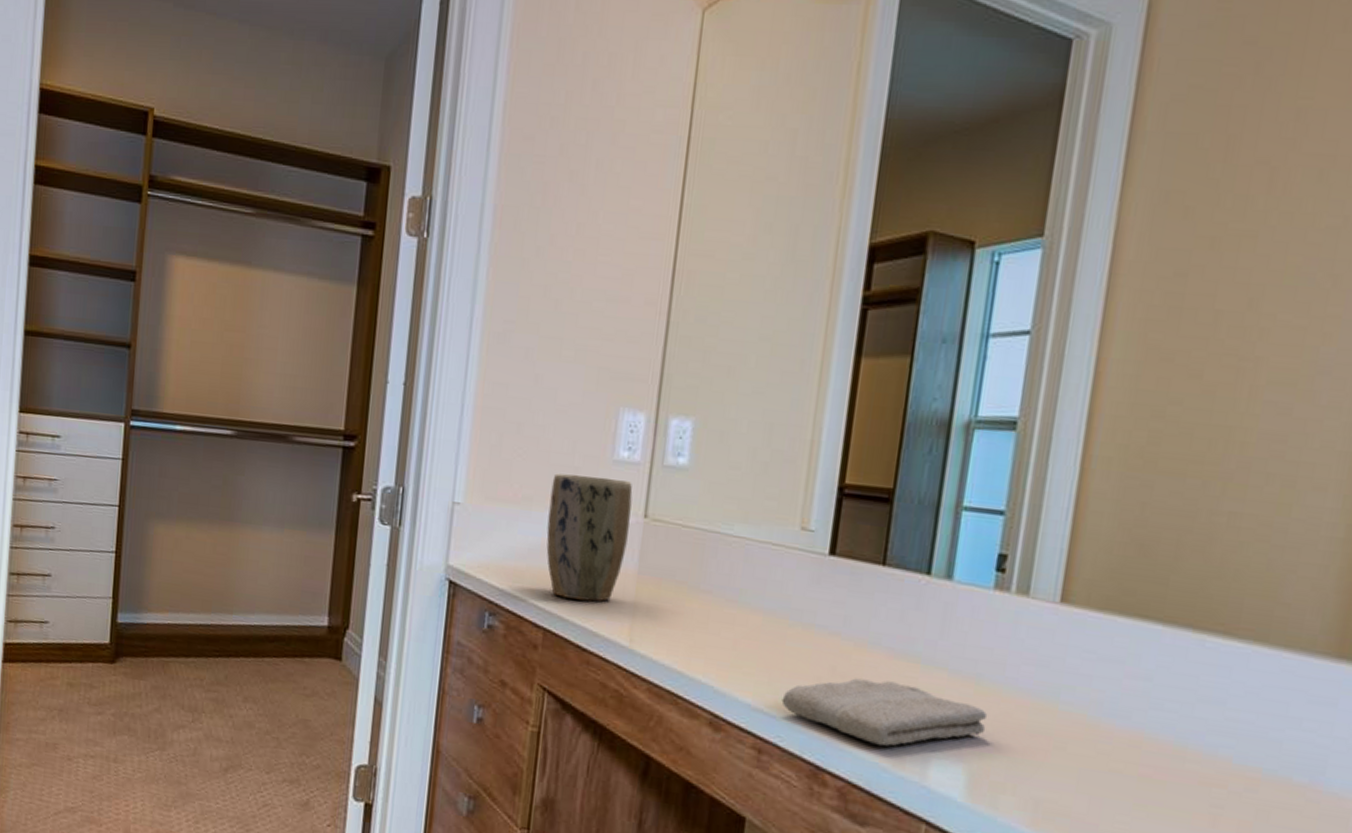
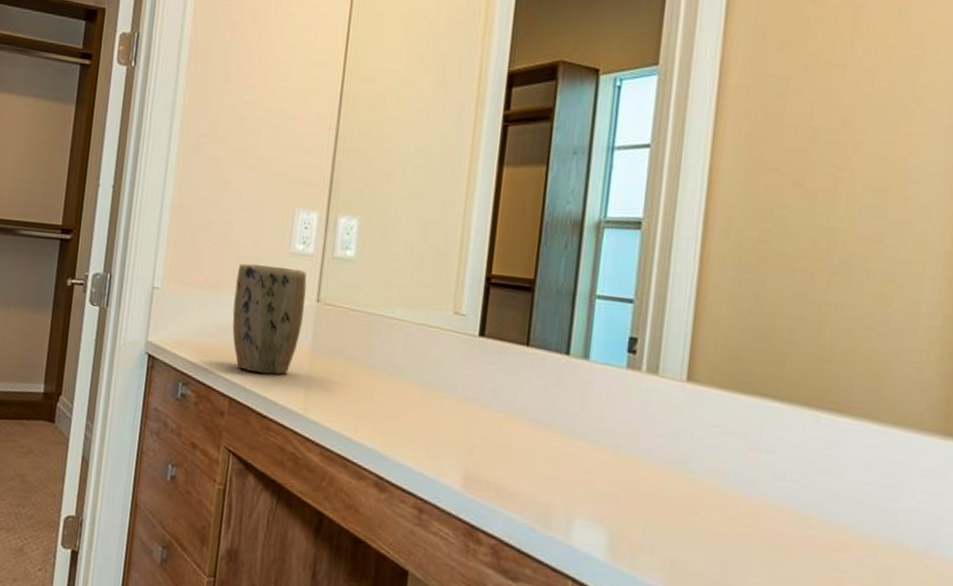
washcloth: present [781,678,987,747] -> none [439,446,624,509]

